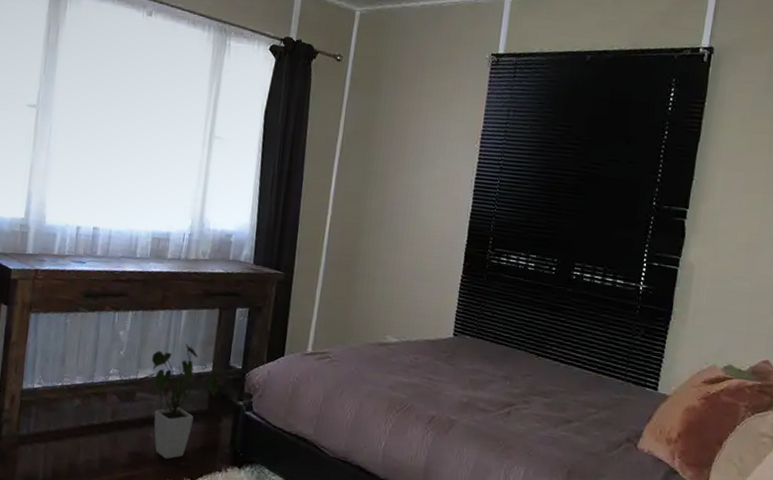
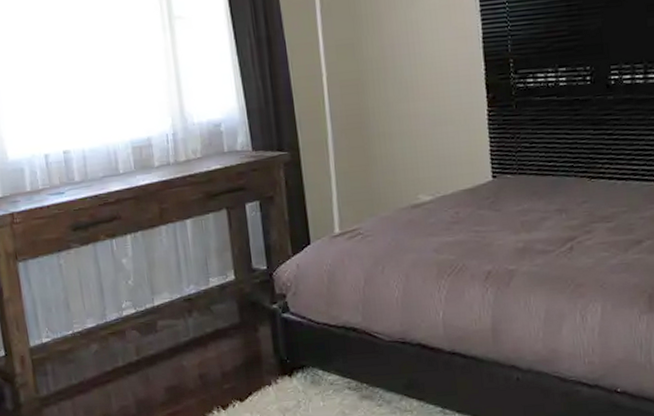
house plant: present [140,343,219,459] -> none [158,255,247,385]

